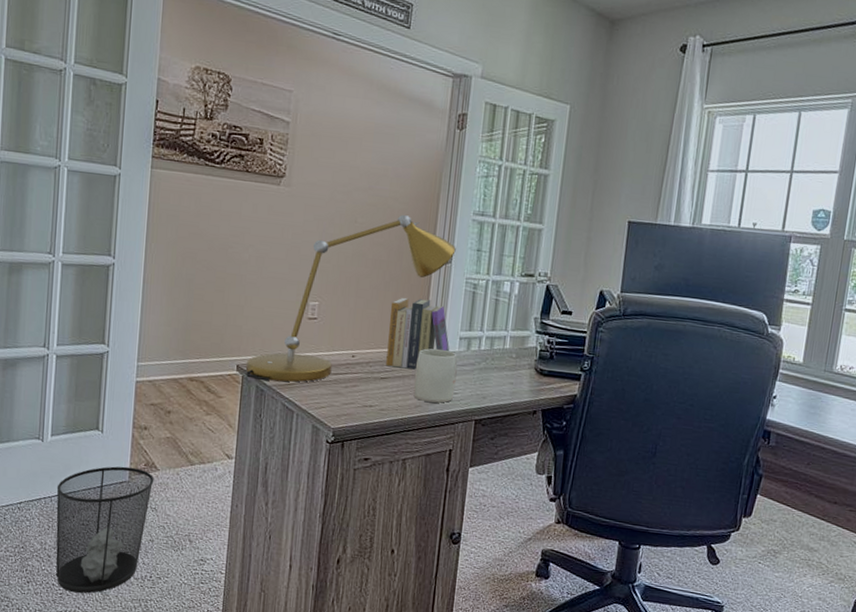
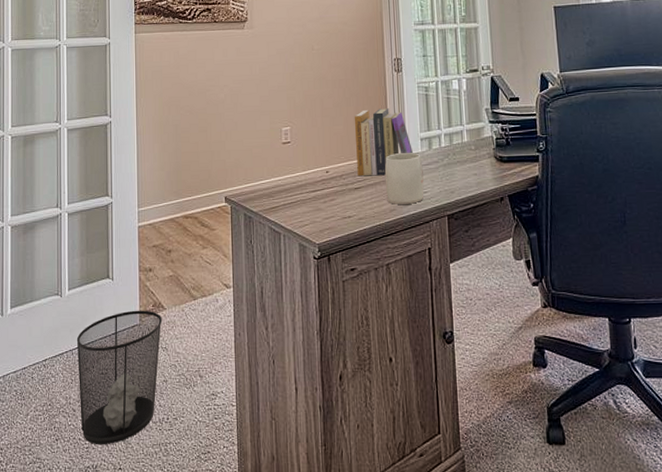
desk lamp: present [245,214,456,382] -> none [233,35,404,208]

